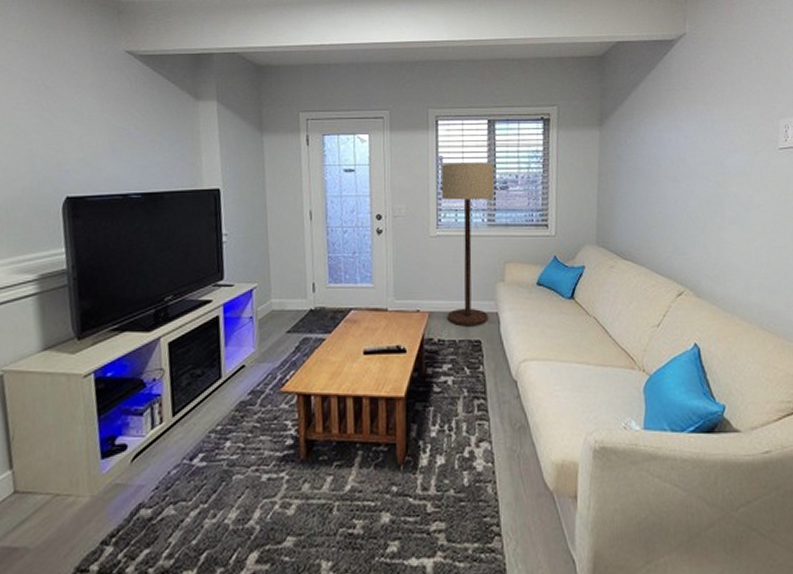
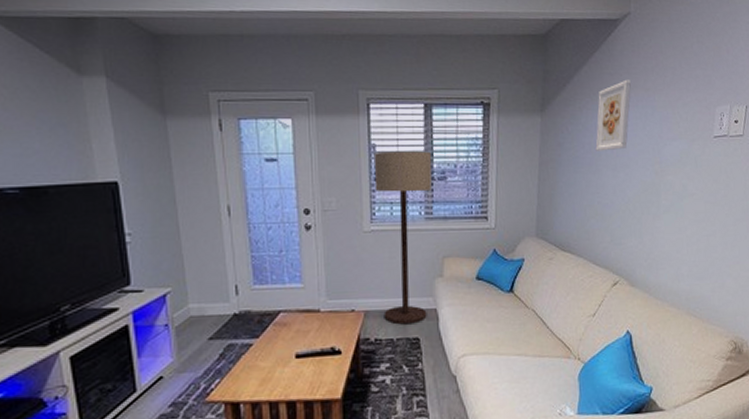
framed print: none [655,95,689,163] -> present [595,79,631,151]

